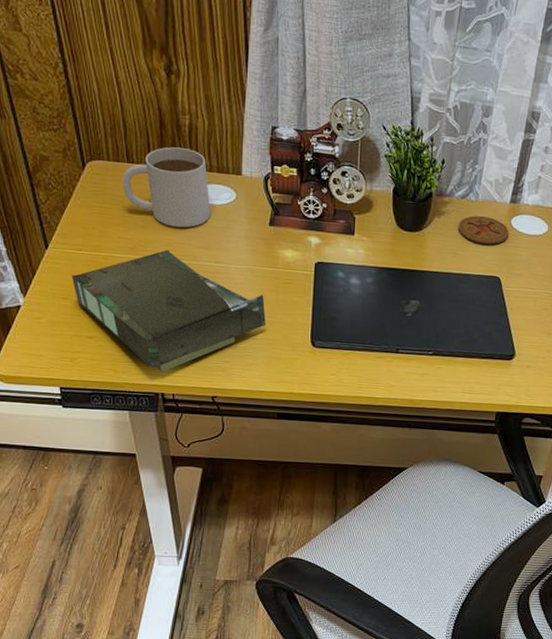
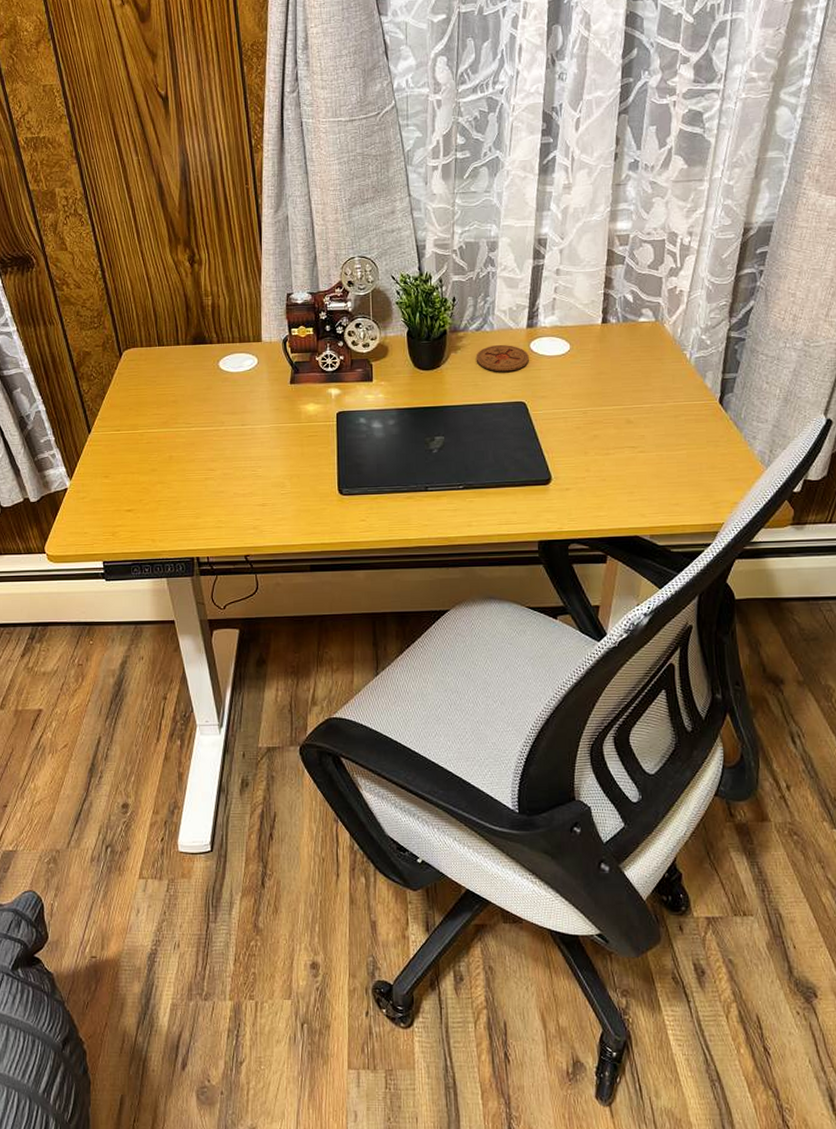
box: present [71,249,267,373] -> none [111,419,294,537]
mug: present [123,146,210,228] -> none [155,325,235,398]

